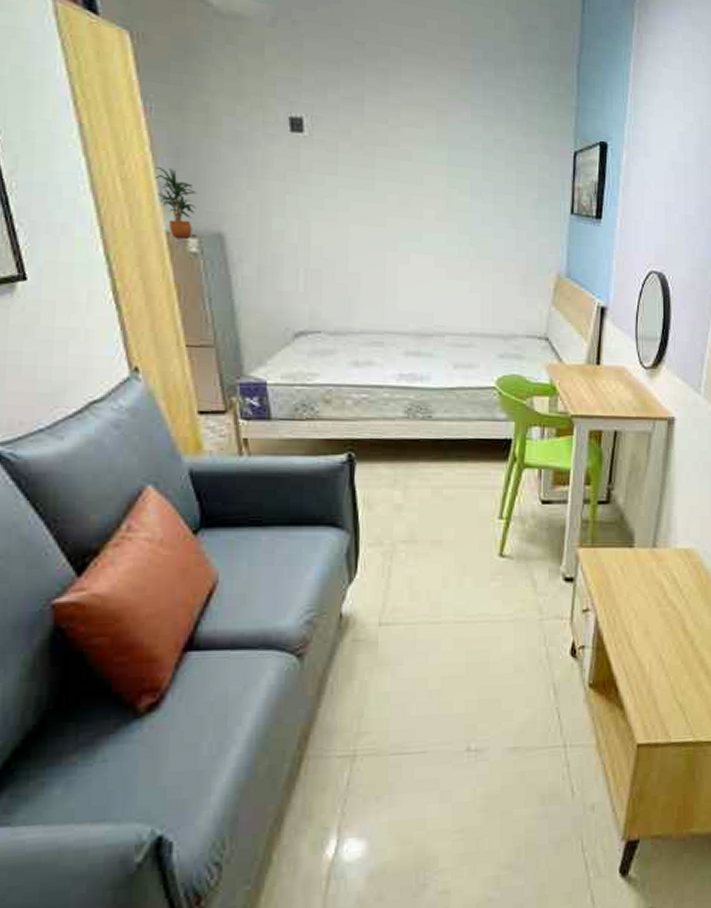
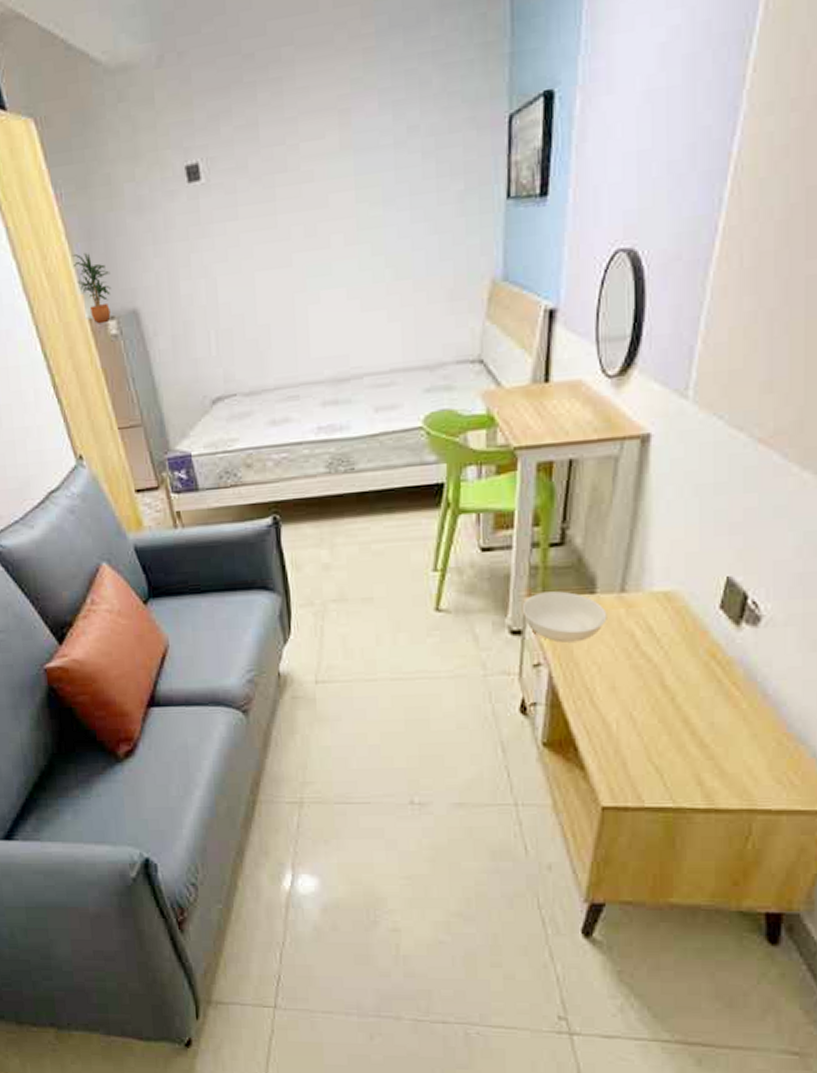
bowl: none [574,544,643,590] -> present [521,591,607,643]

